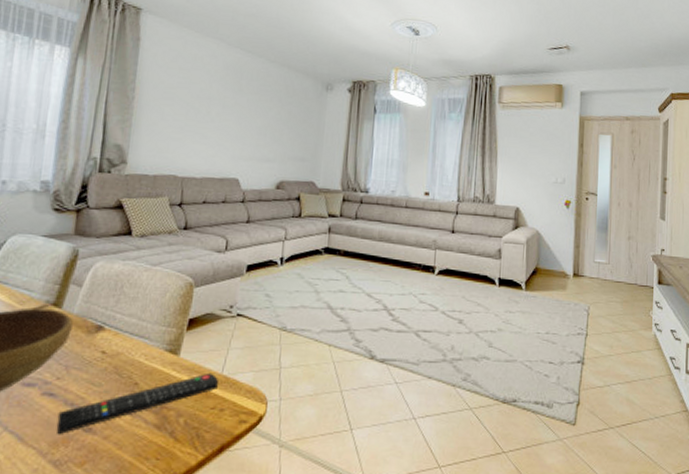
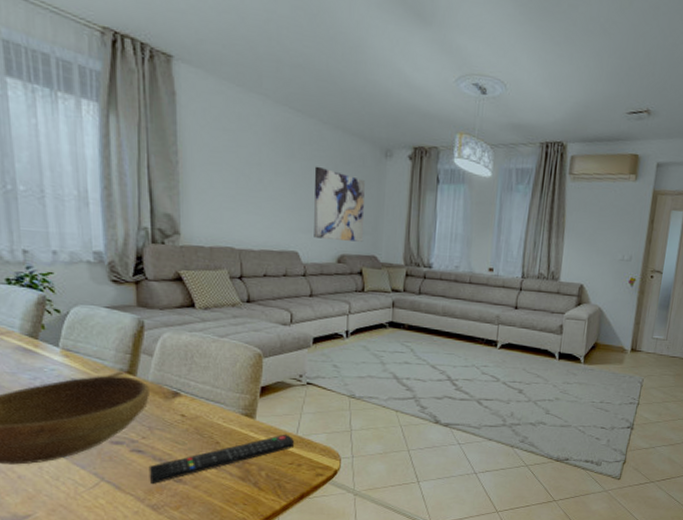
wall art: none [255,99,306,168] -> present [314,166,365,242]

